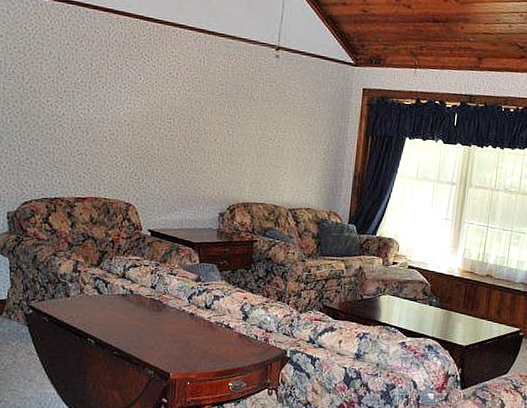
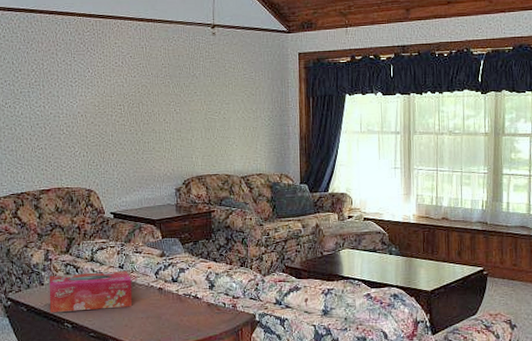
tissue box: none [73,287,163,329] -> present [49,271,133,313]

